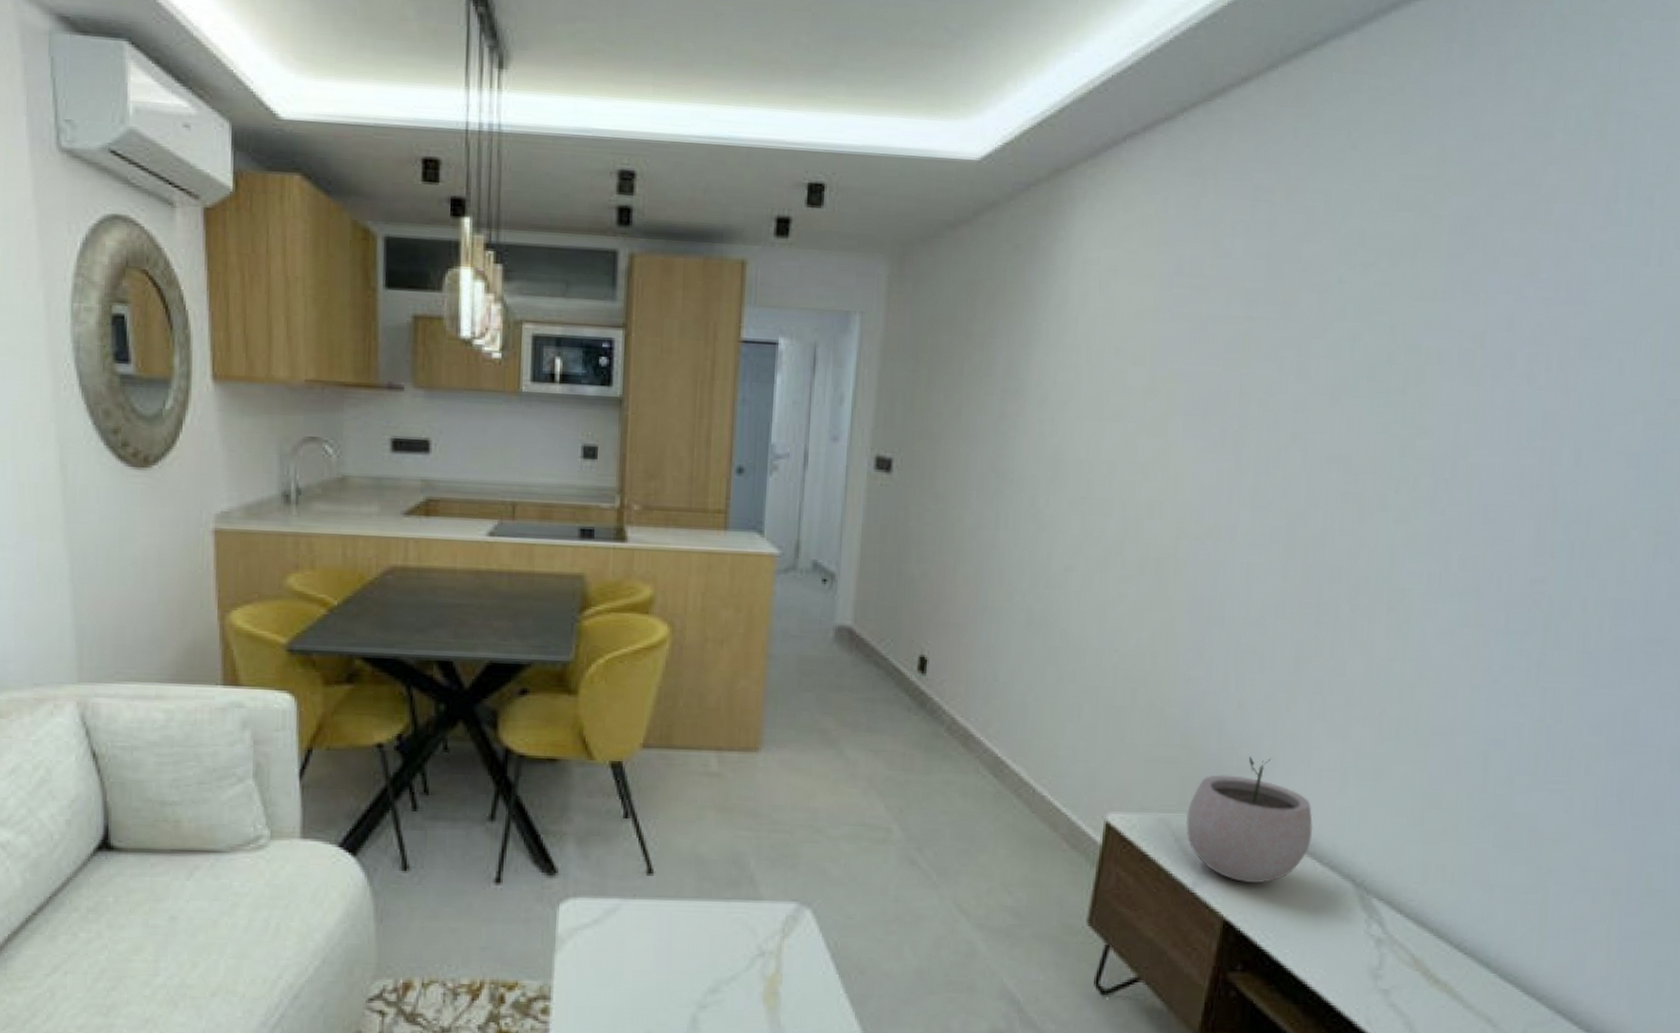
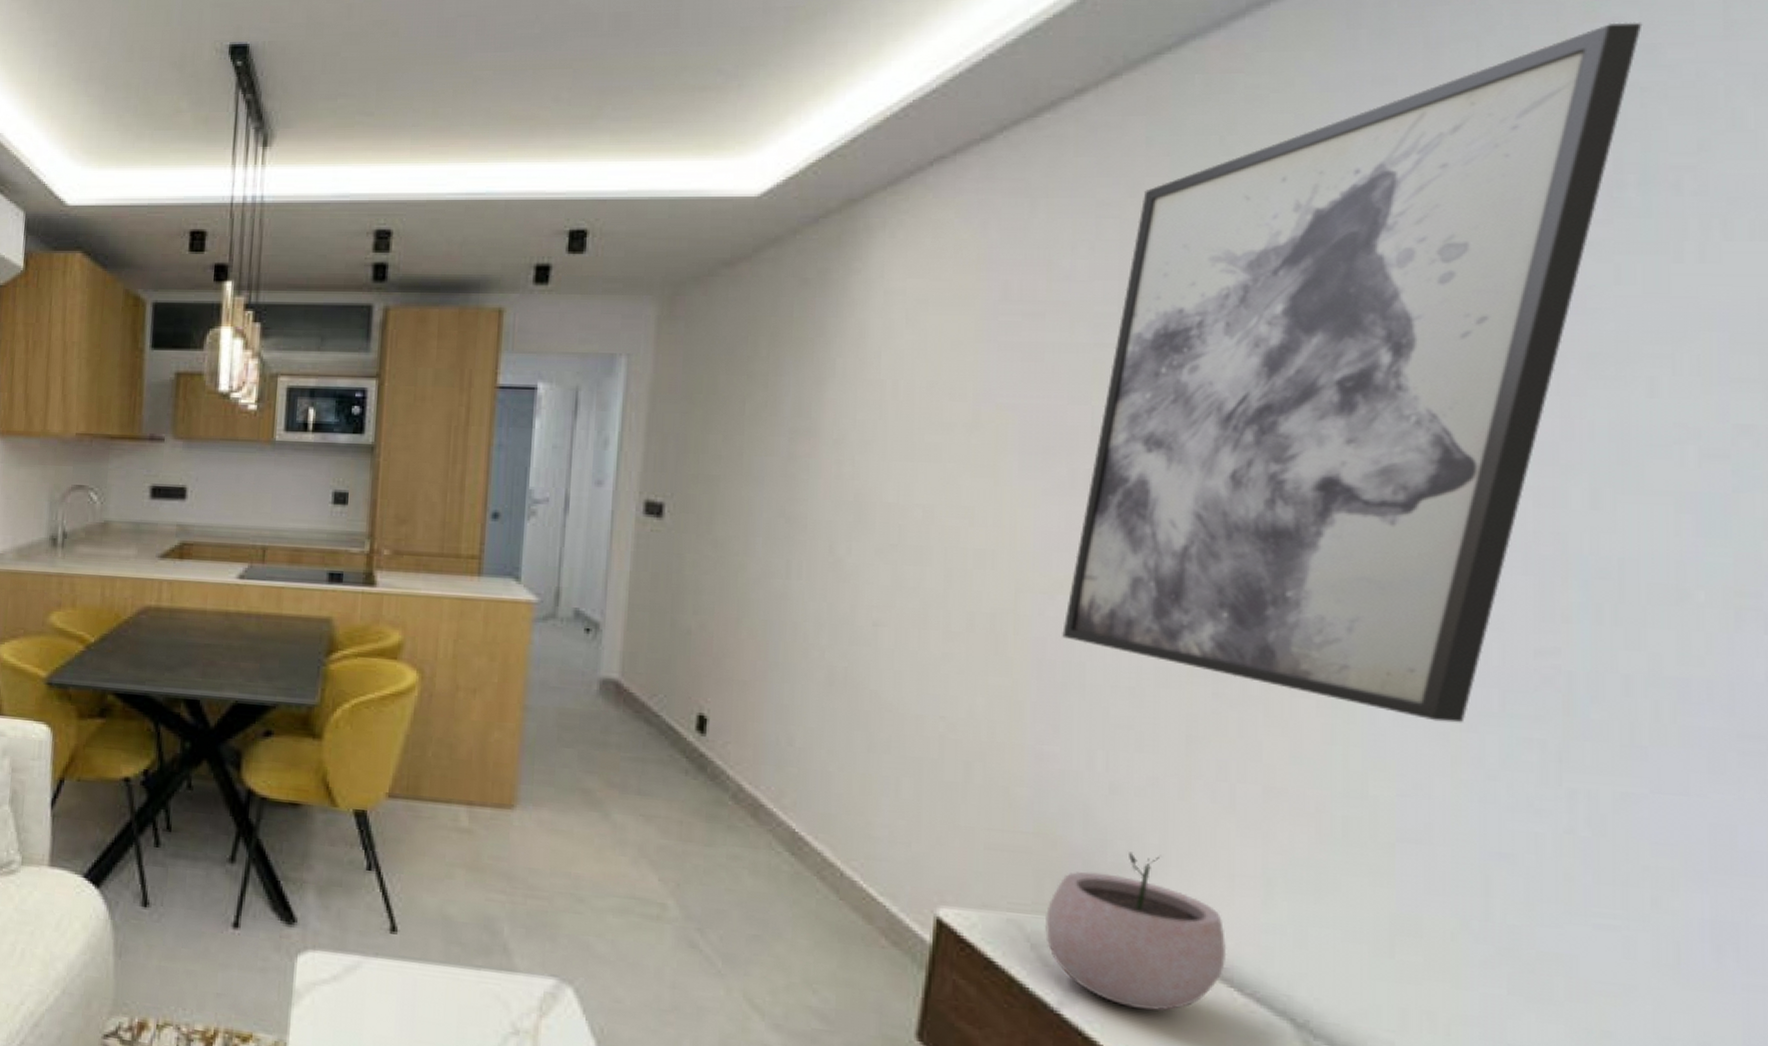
wall art: none [1209,56,1642,639] -> present [1062,22,1643,723]

